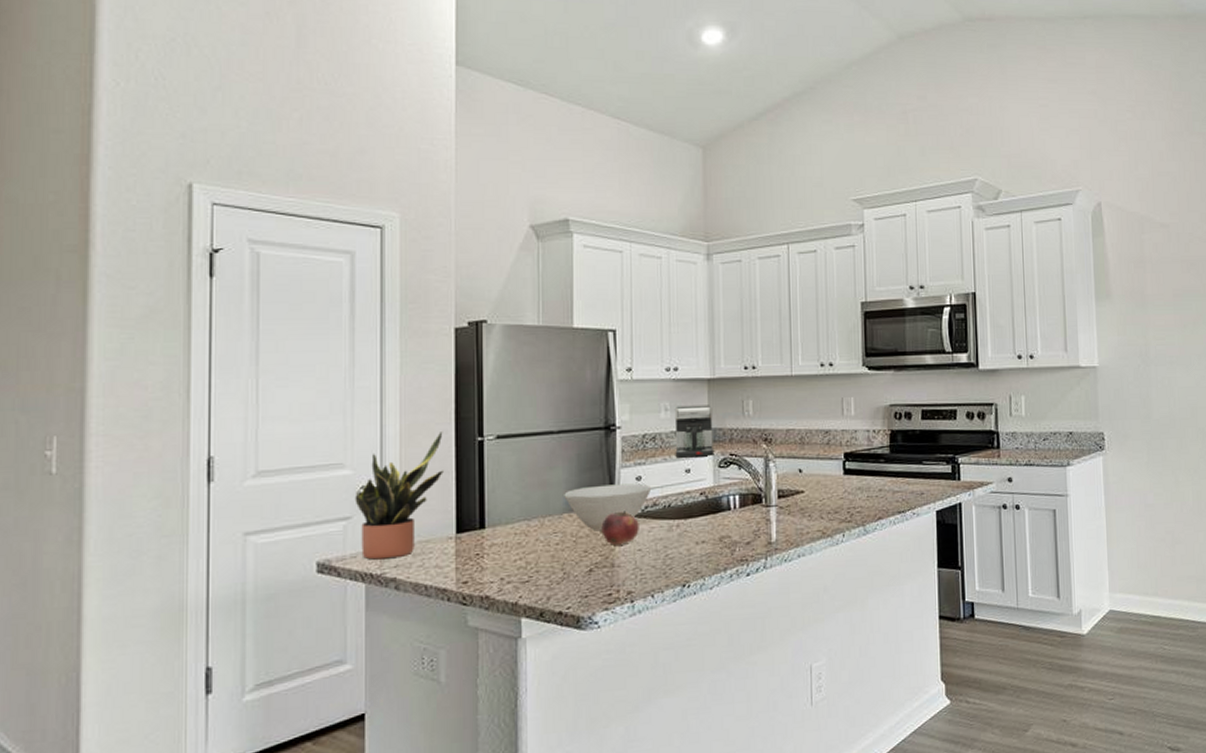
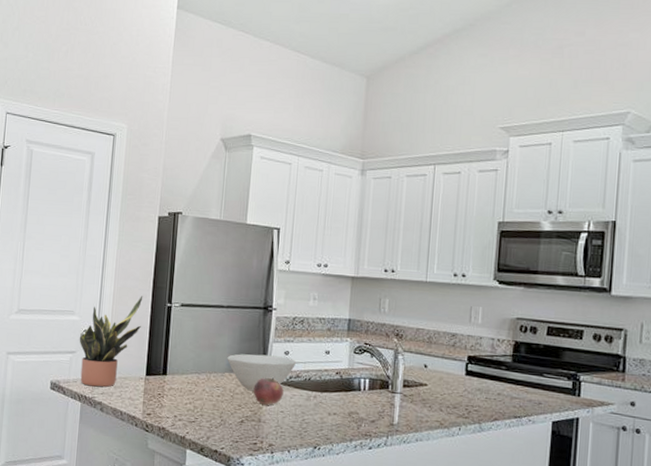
coffee maker: present [674,405,715,458] -> none [318,297,353,343]

